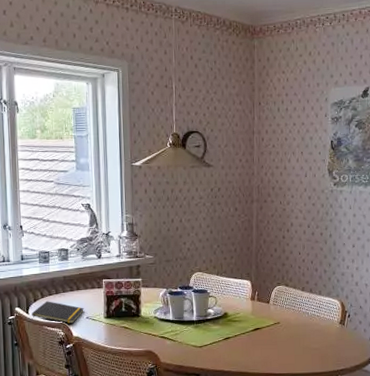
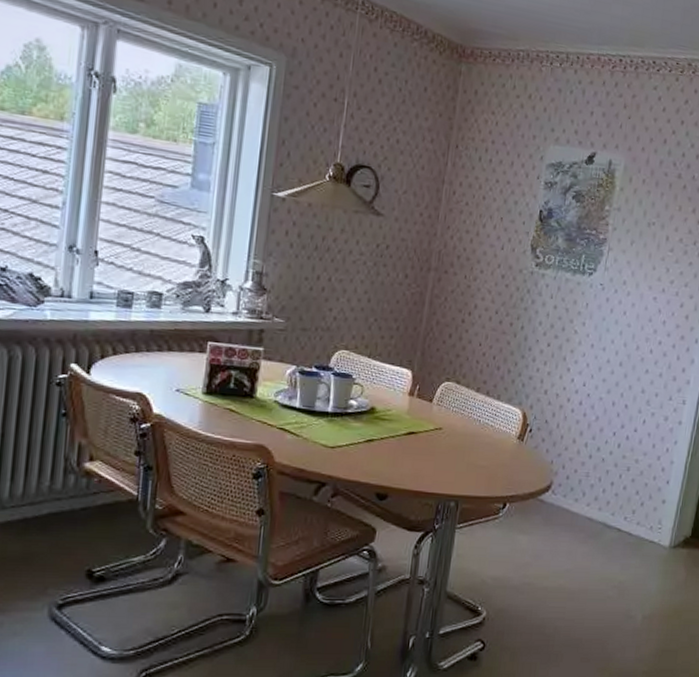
notepad: present [32,301,84,324] -> none [94,360,174,397]

